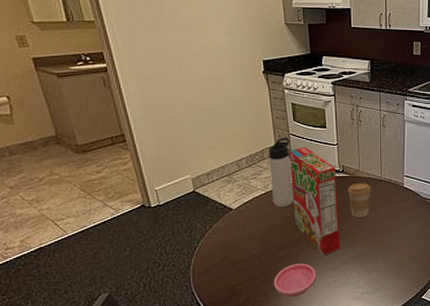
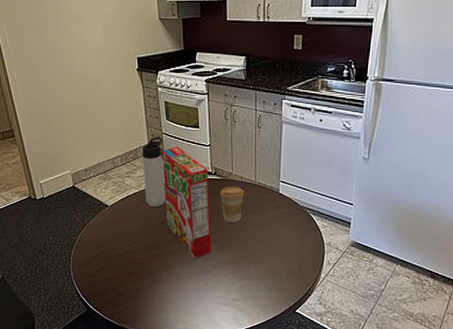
saucer: present [274,263,316,297] -> none [146,264,187,296]

